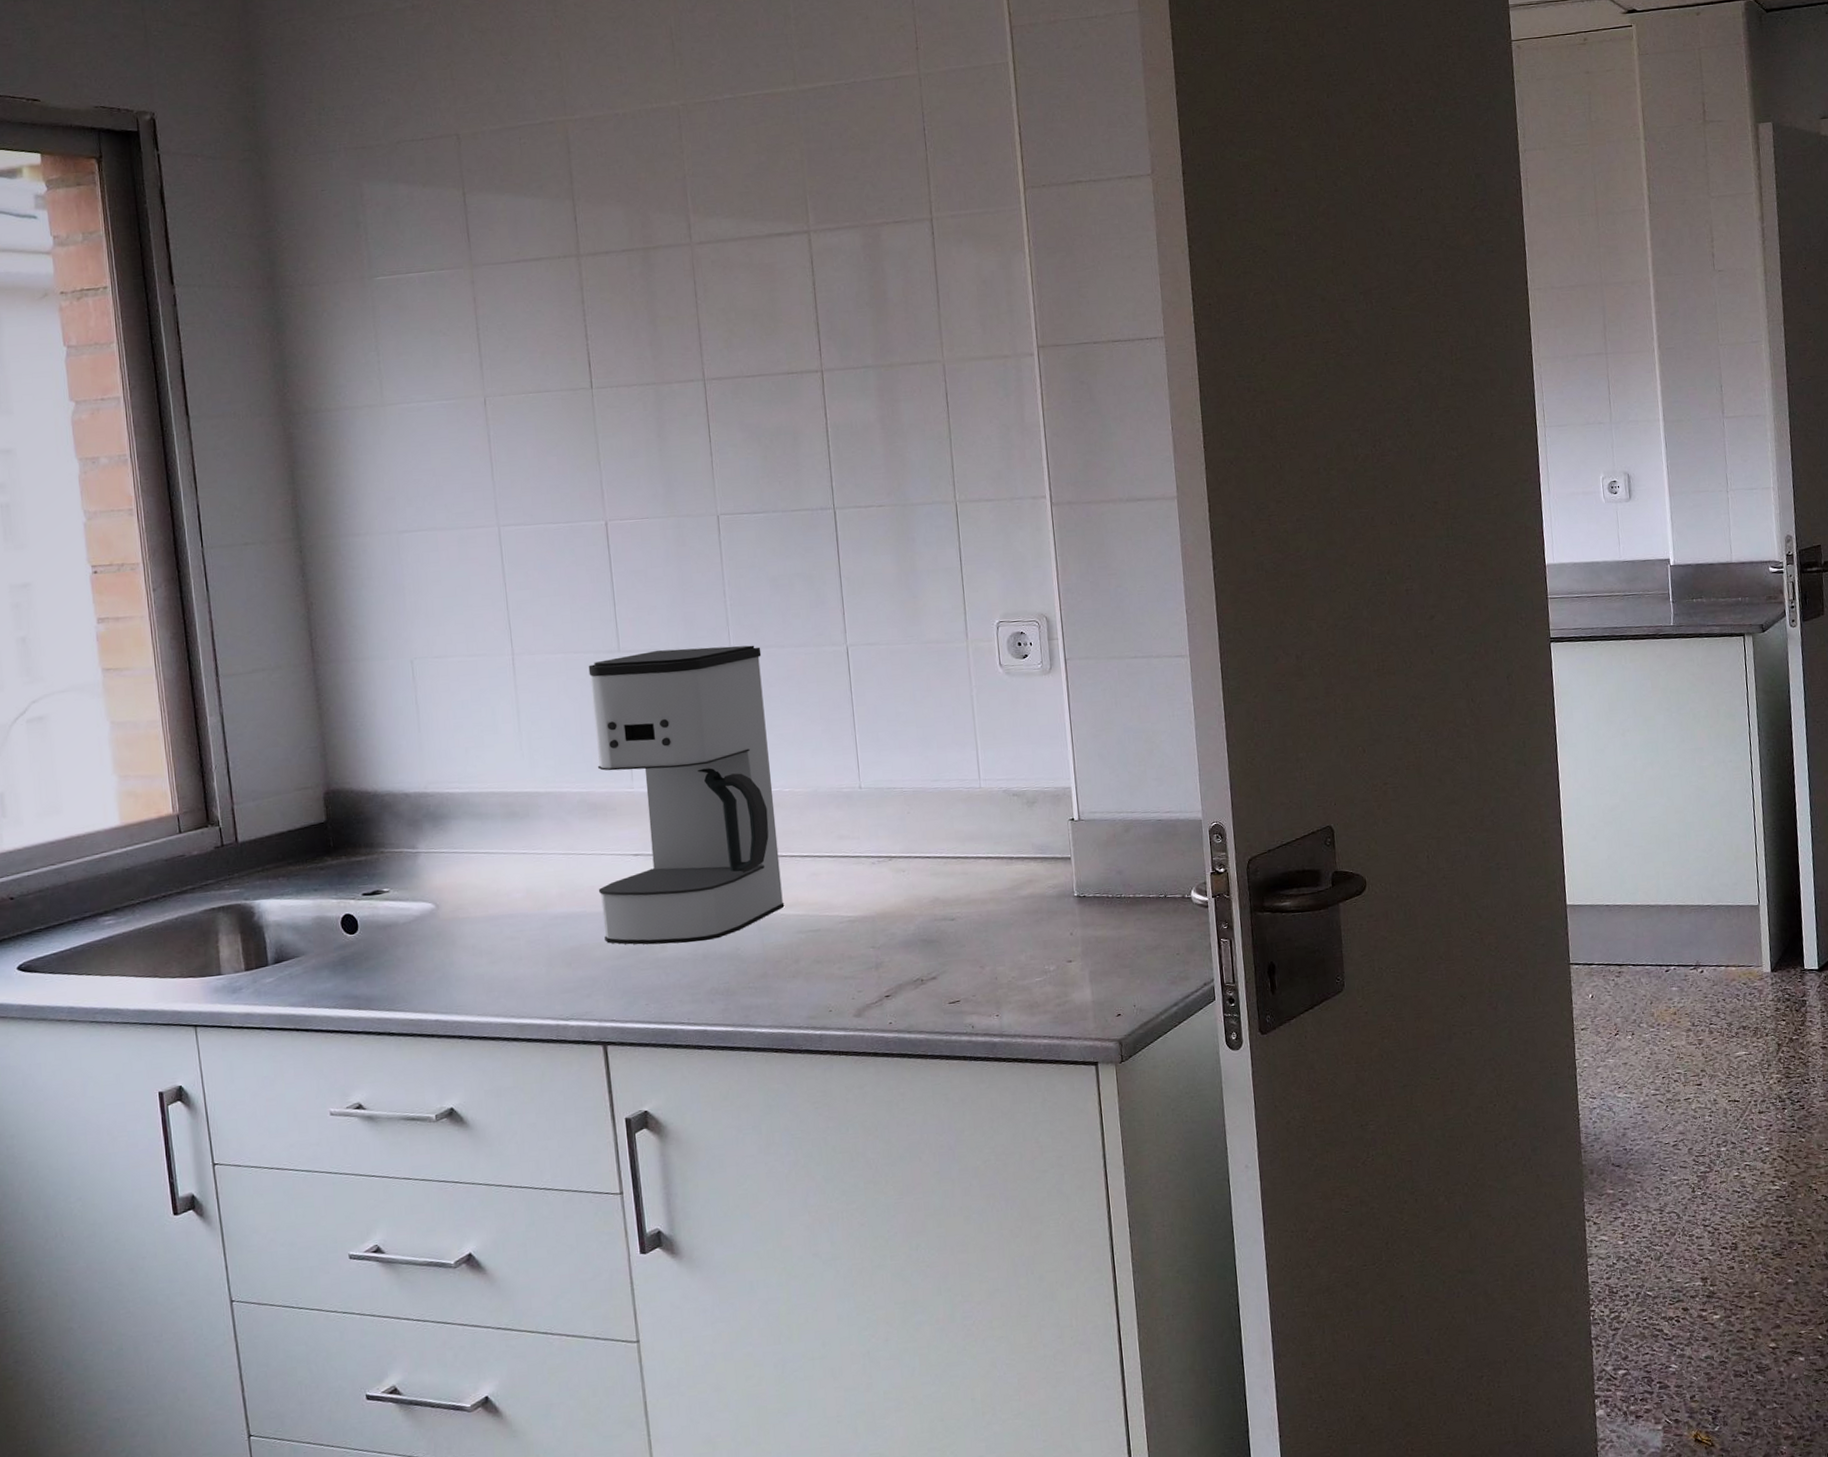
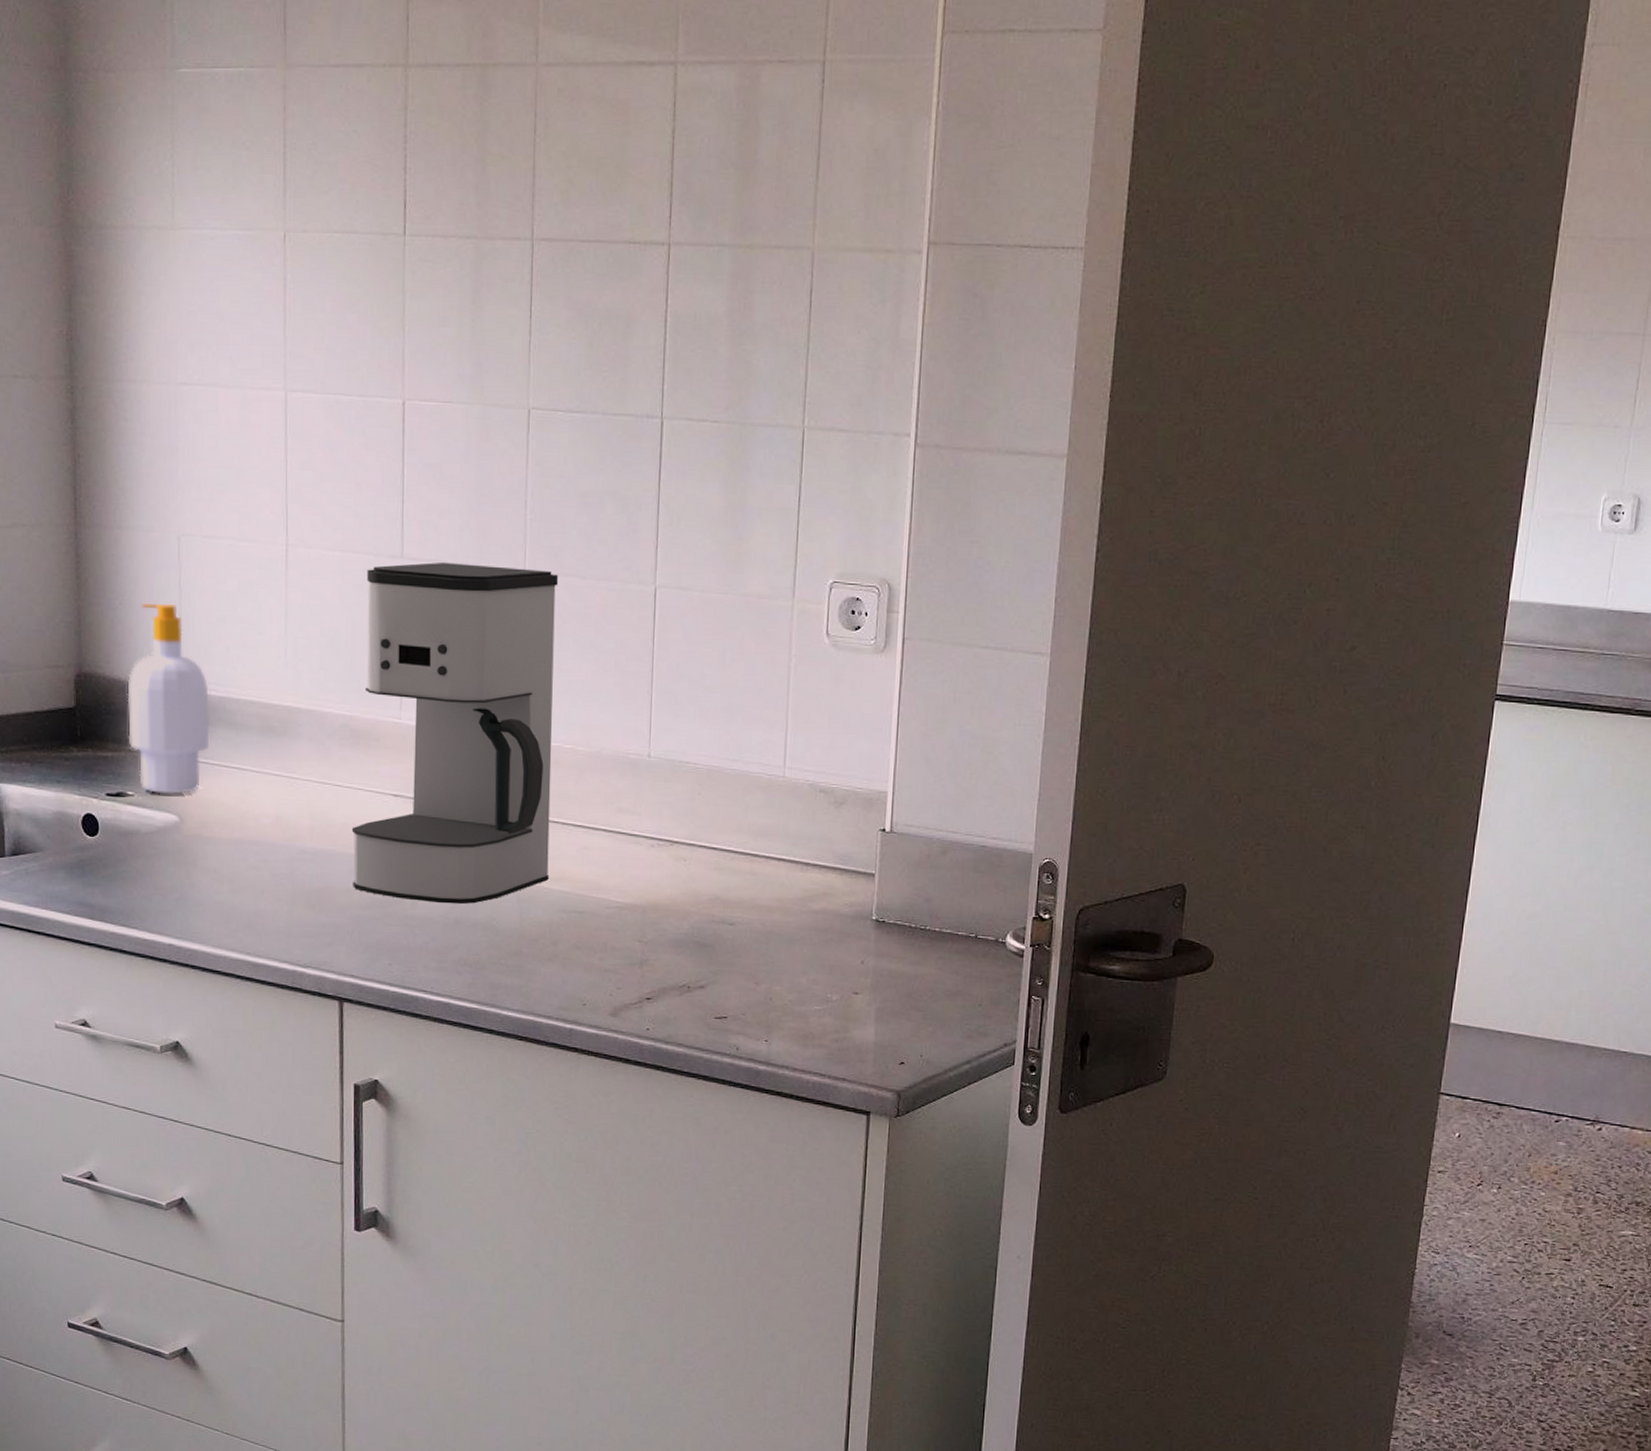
soap bottle: none [374,719,457,887] -> present [127,604,210,794]

